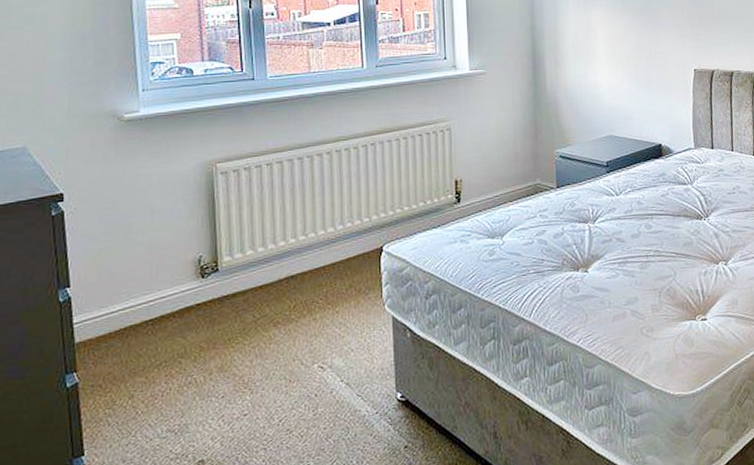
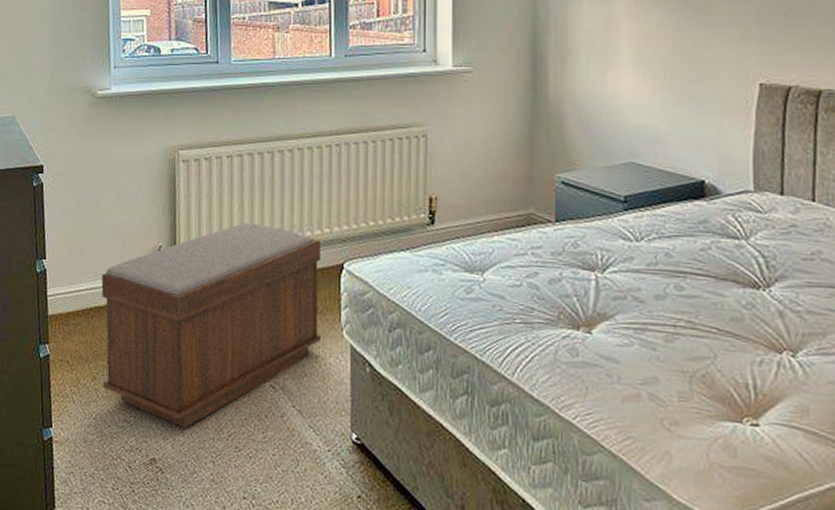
bench: none [136,222,365,424] -> present [101,222,322,428]

